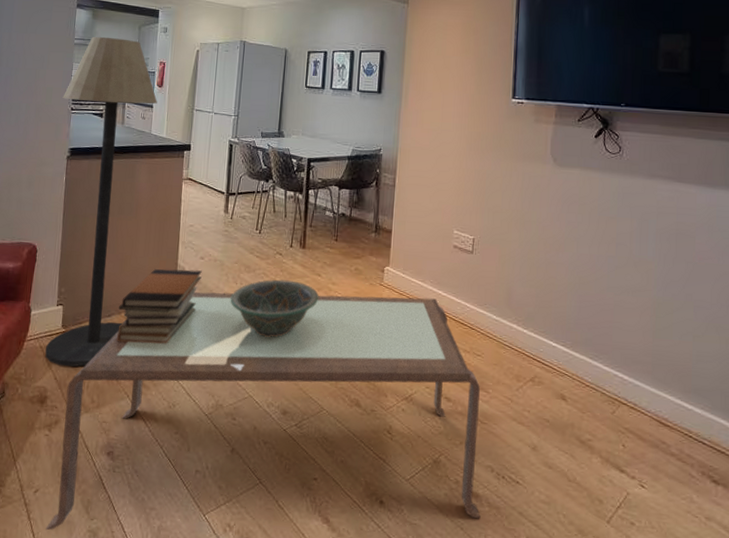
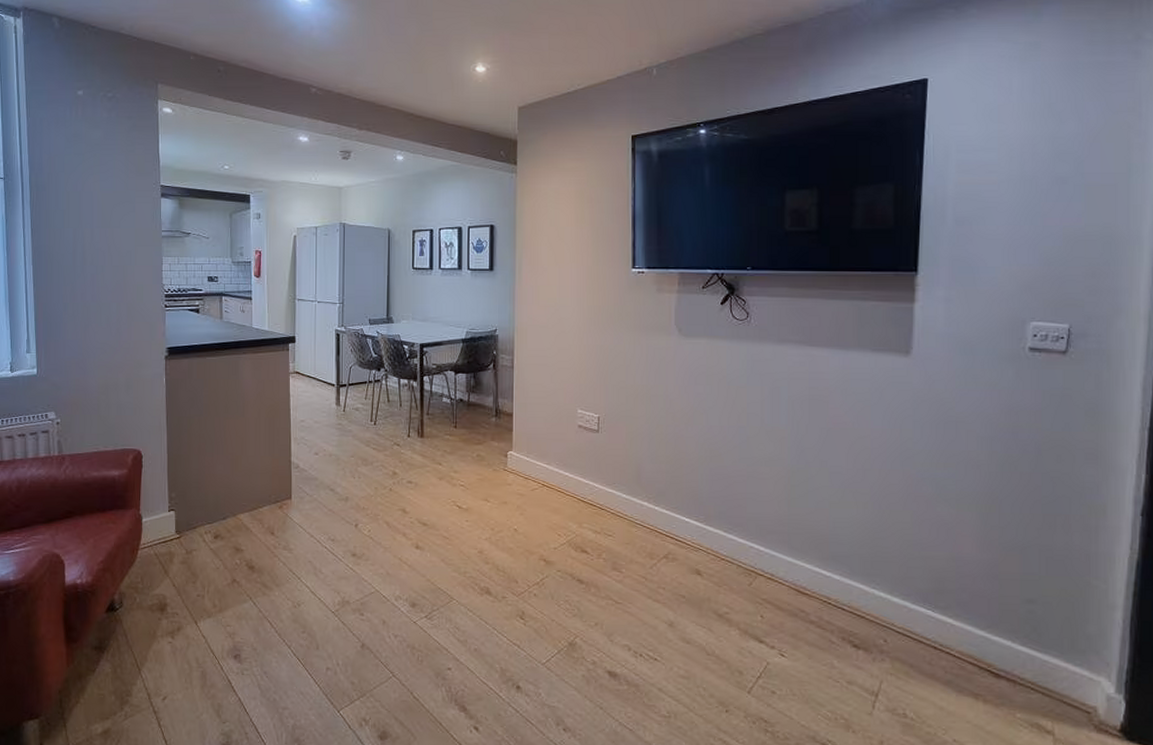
coffee table: present [44,292,481,531] -> none [176,480,620,736]
floor lamp: present [45,36,157,367] -> none [155,227,256,573]
book stack: present [117,269,202,344] -> none [233,466,317,545]
decorative bowl: present [230,279,319,338] -> none [349,471,441,530]

